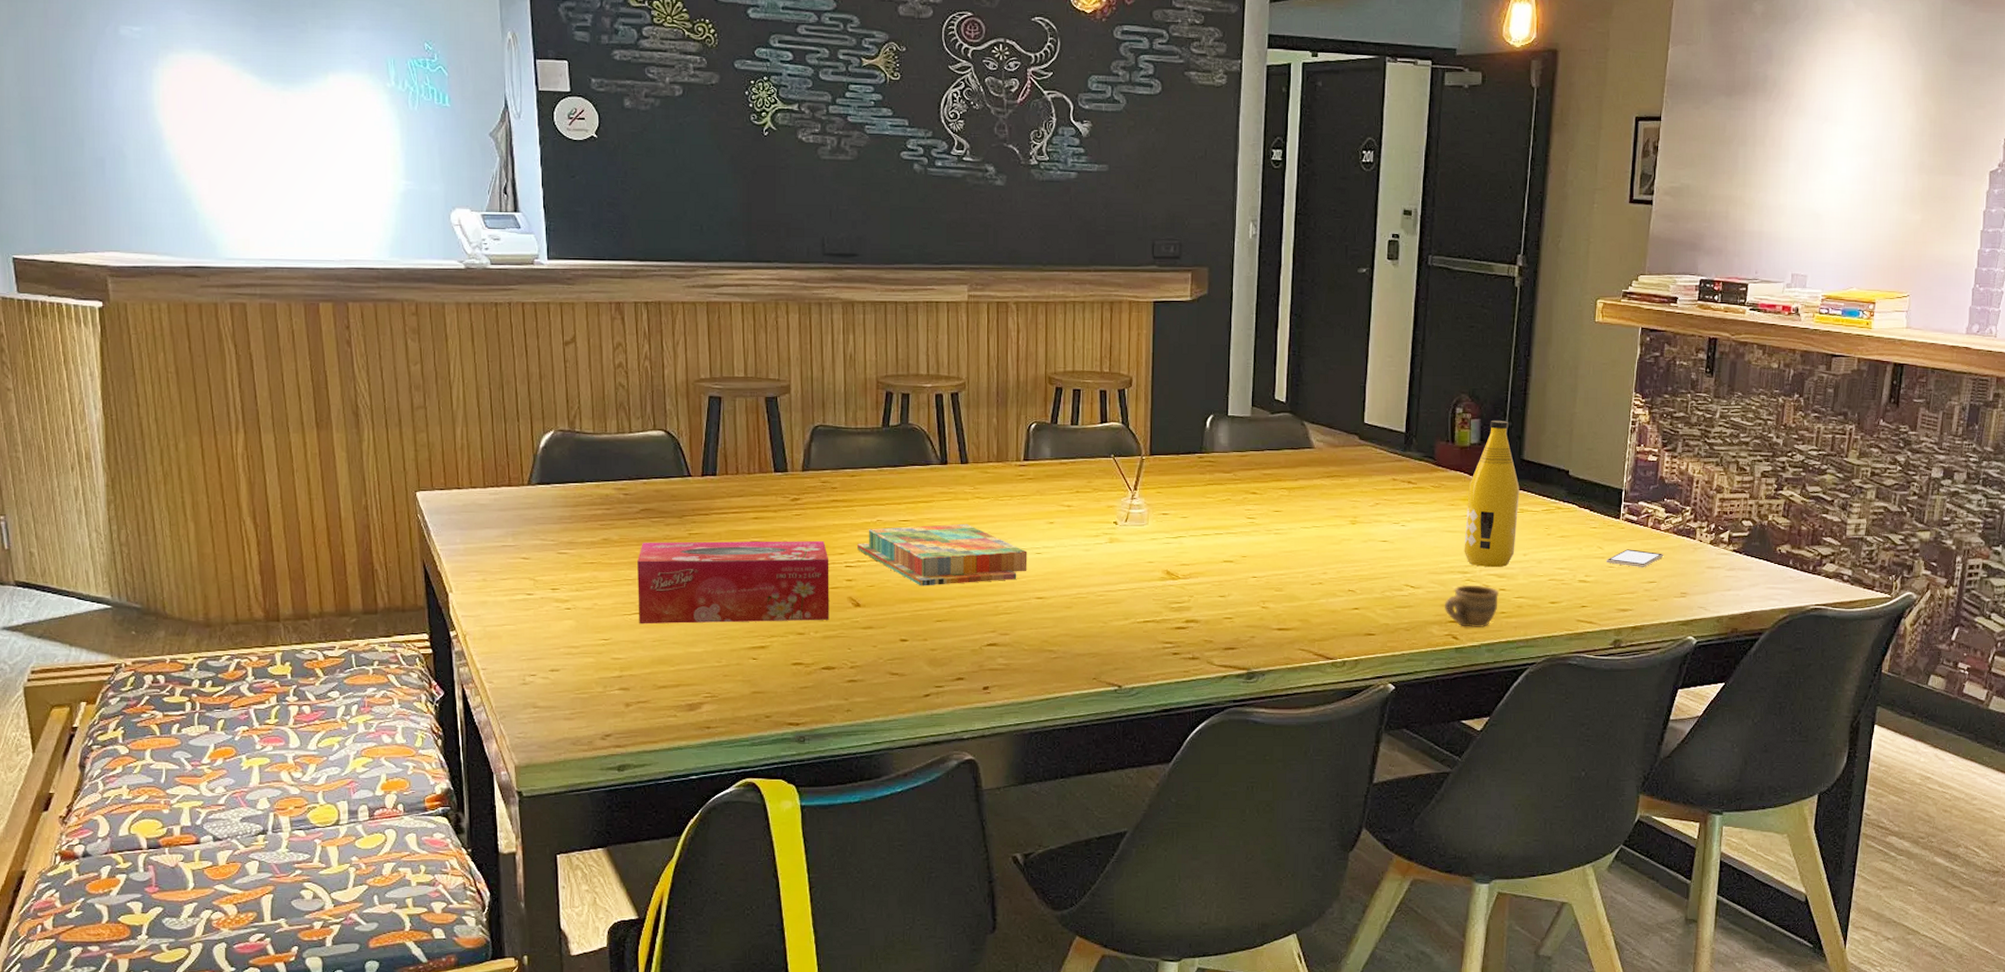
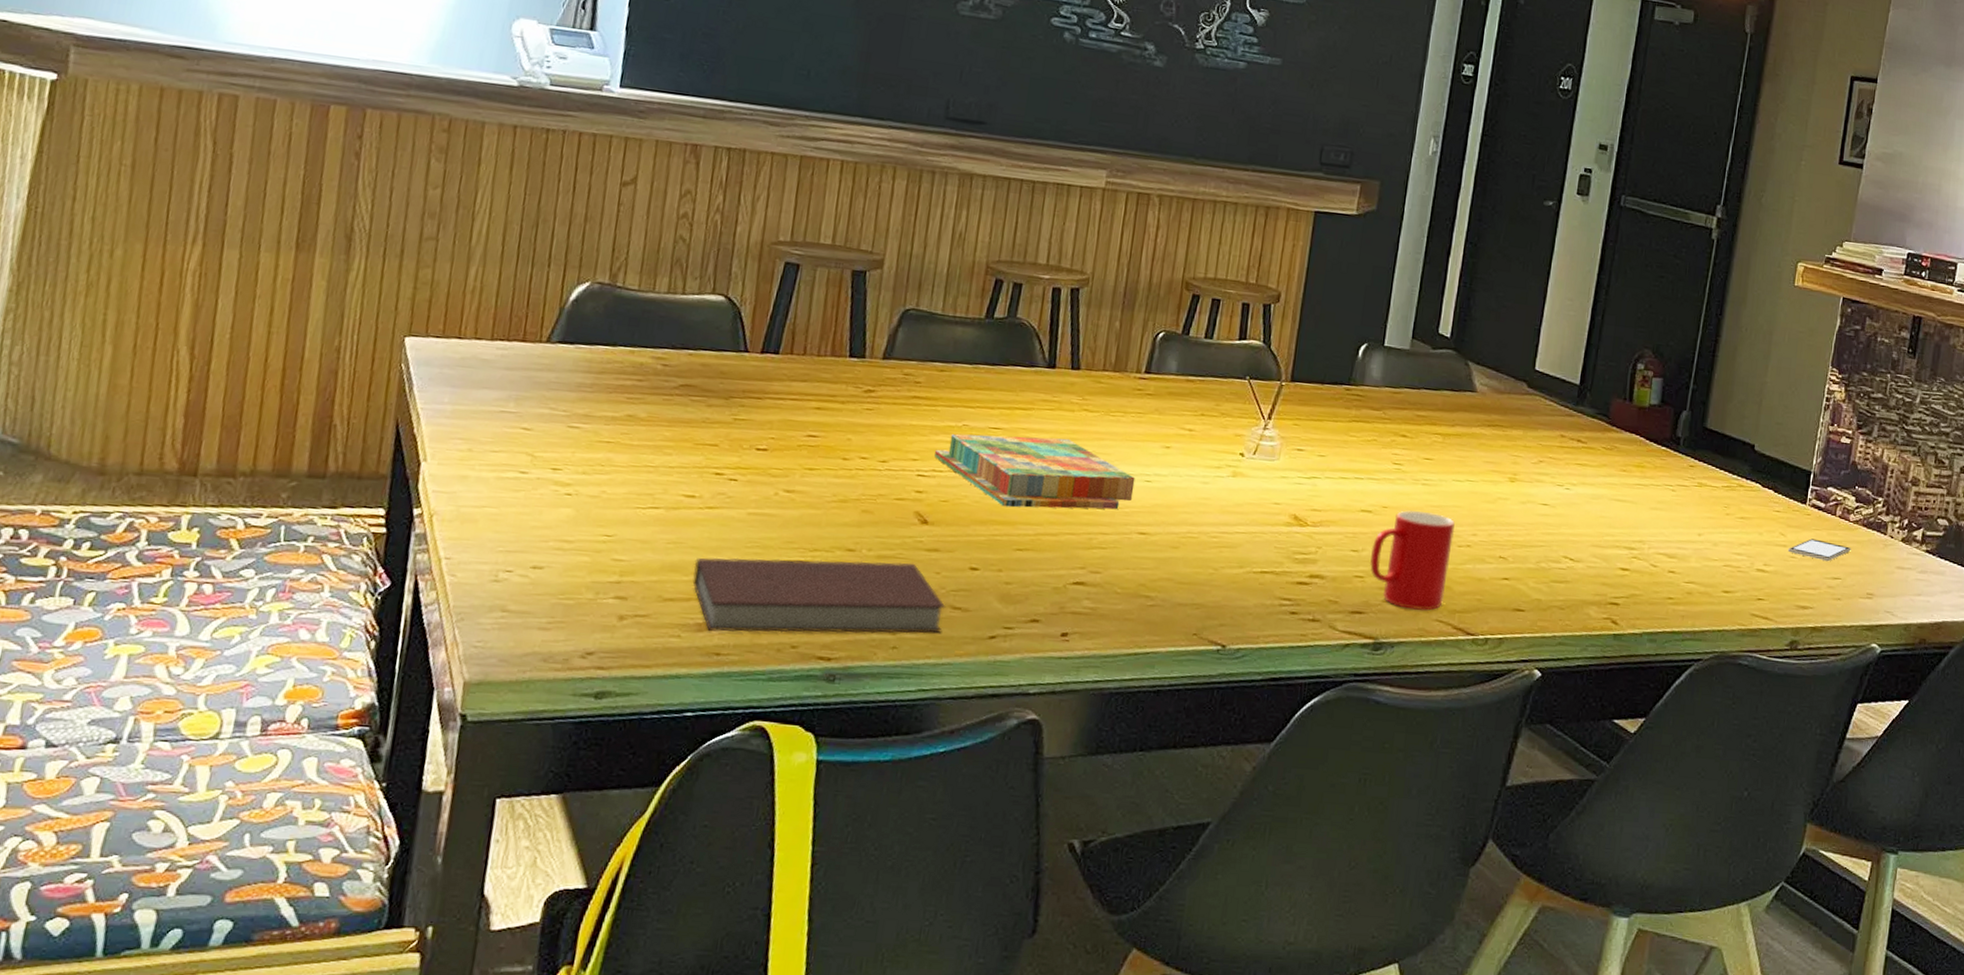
tissue box: present [637,541,829,624] -> none [653,423,899,537]
notebook: none [677,640,885,709] -> present [692,557,946,634]
cup: none [1236,558,1307,642] -> present [1369,510,1455,611]
cup: present [1445,584,1500,627] -> none [1606,562,1668,613]
bottle: present [1464,421,1520,568] -> none [1632,381,1700,547]

